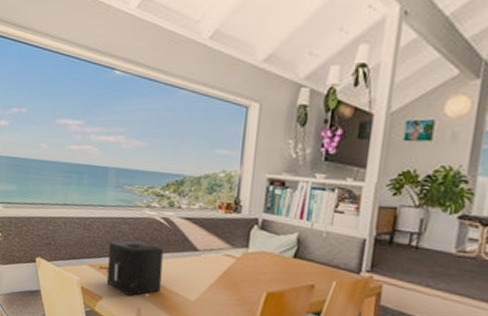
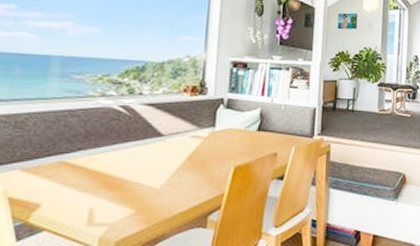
speaker: present [98,239,164,297] -> none [35,132,123,198]

